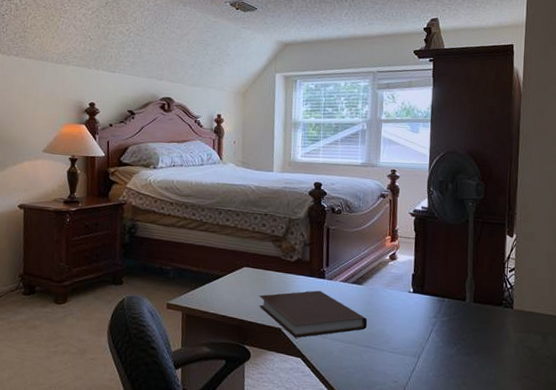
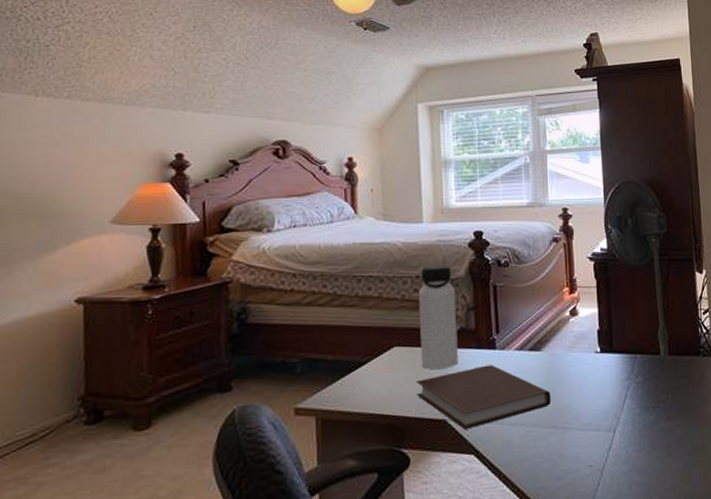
water bottle: none [264,206,296,289] -> present [418,264,459,369]

